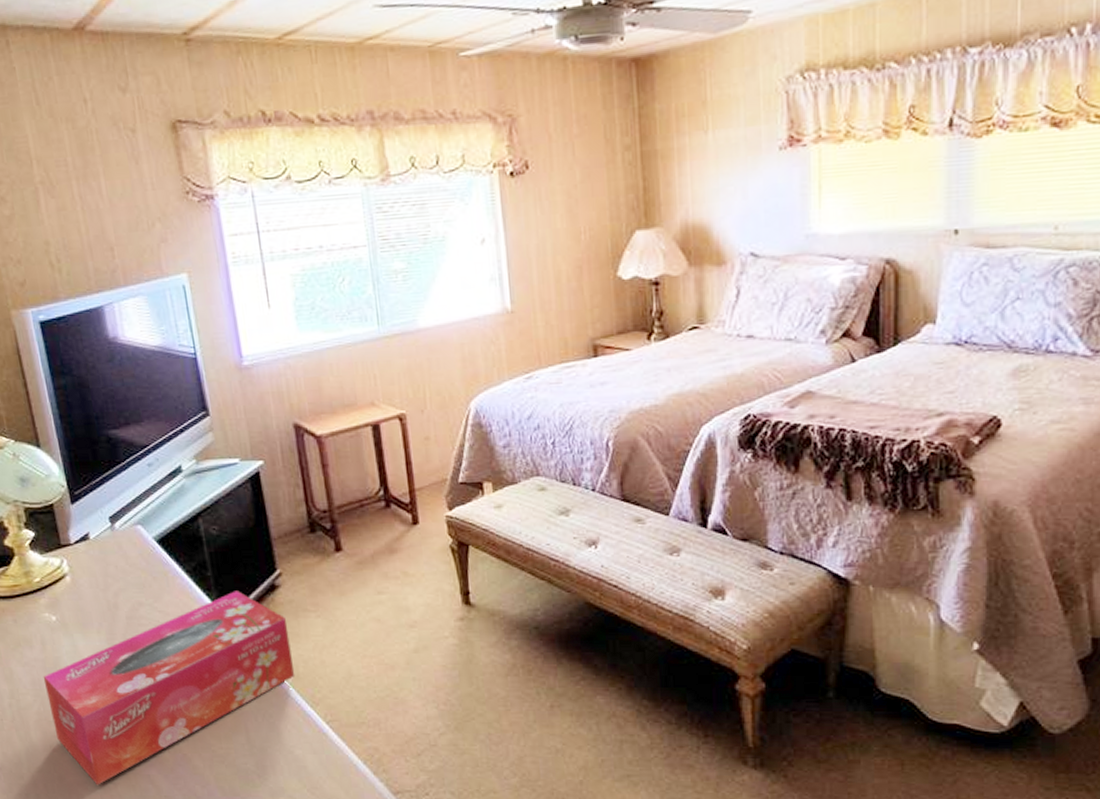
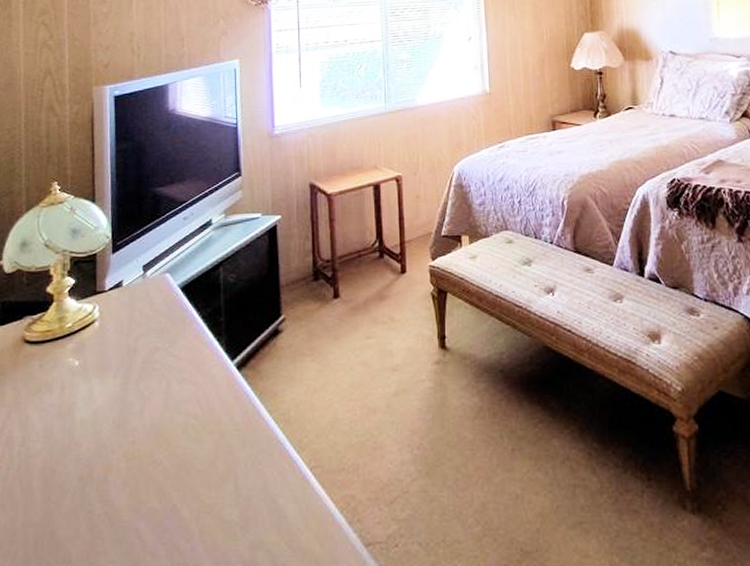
tissue box: present [43,591,295,785] -> none [55,335,287,541]

